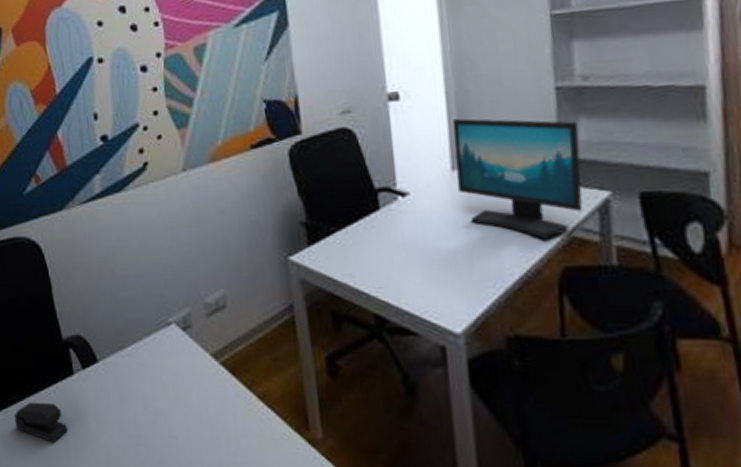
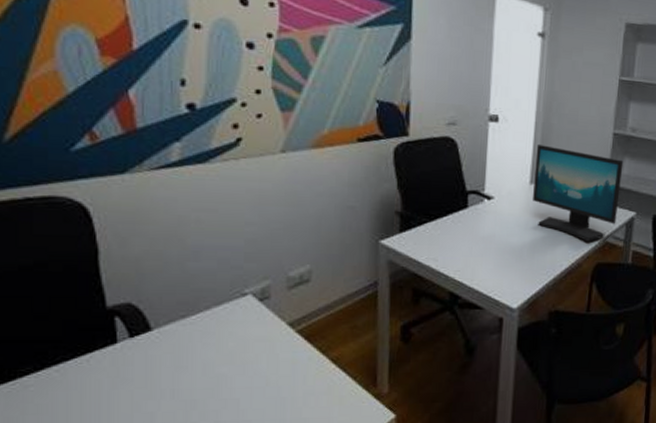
stapler: present [14,402,69,442] -> none [25,372,102,413]

